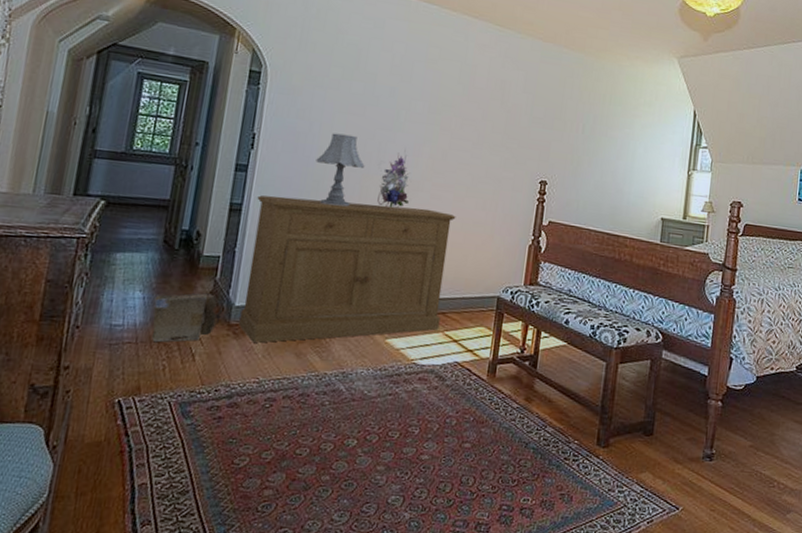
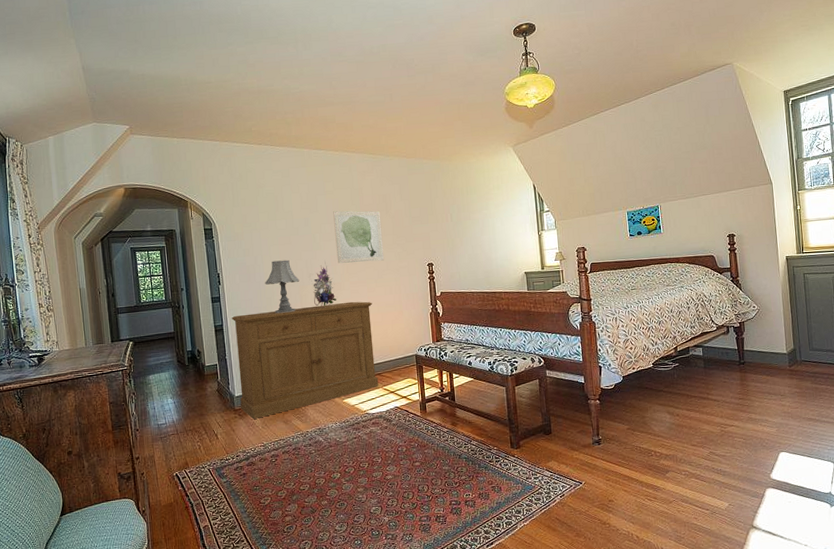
cardboard box: present [151,293,224,343] -> none [181,391,228,431]
wall art: none [421,86,494,164] -> present [333,210,385,263]

